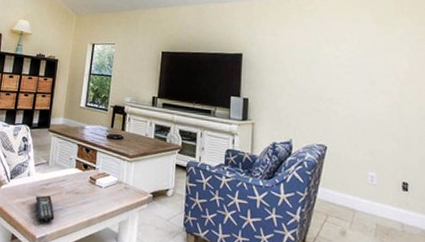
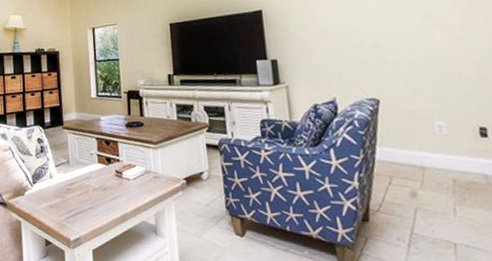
remote control: present [35,195,55,223] -> none [62,195,86,224]

